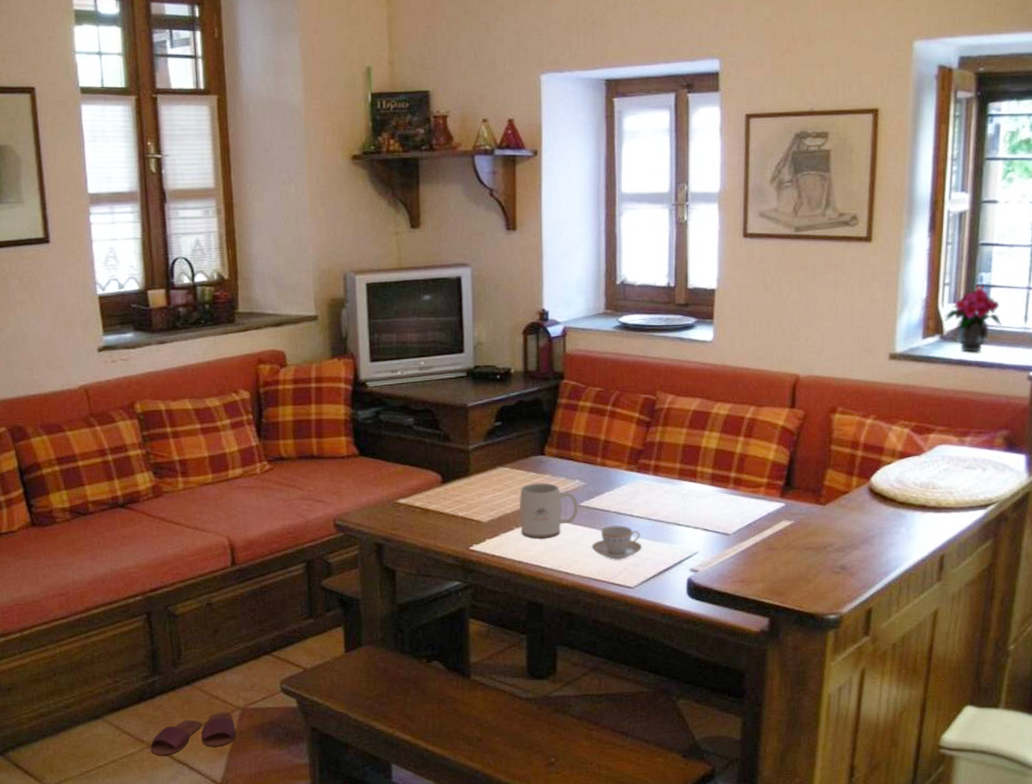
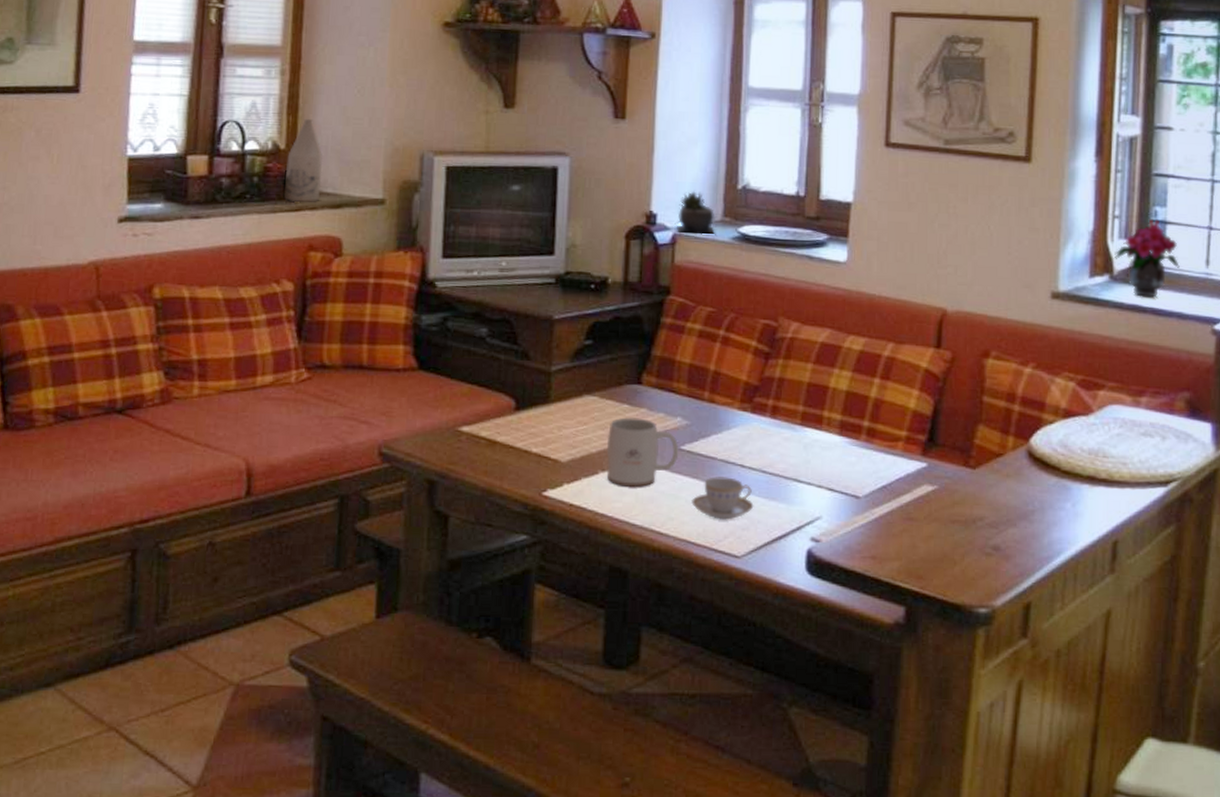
slippers: present [150,713,236,756] -> none [110,689,225,743]
decorative bottle: none [231,250,263,324] -> present [283,118,323,204]
succulent plant: none [566,289,599,327] -> present [677,191,715,235]

